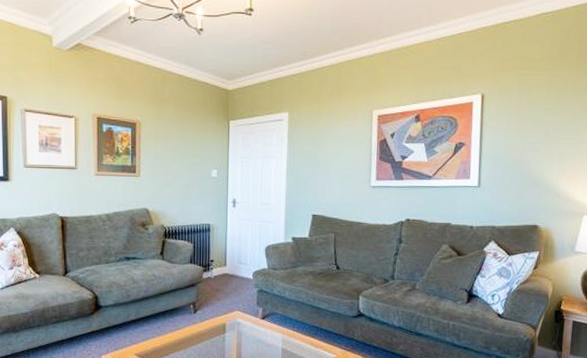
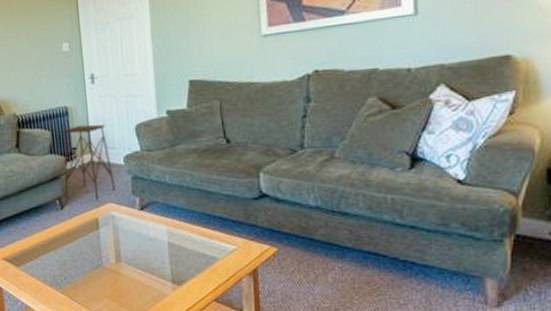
side table: none [199,241,243,308] -> present [63,124,115,200]

